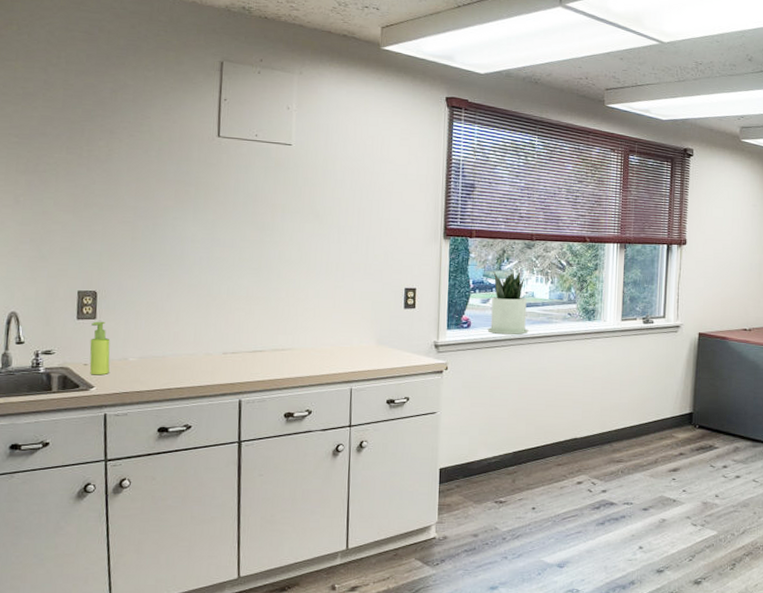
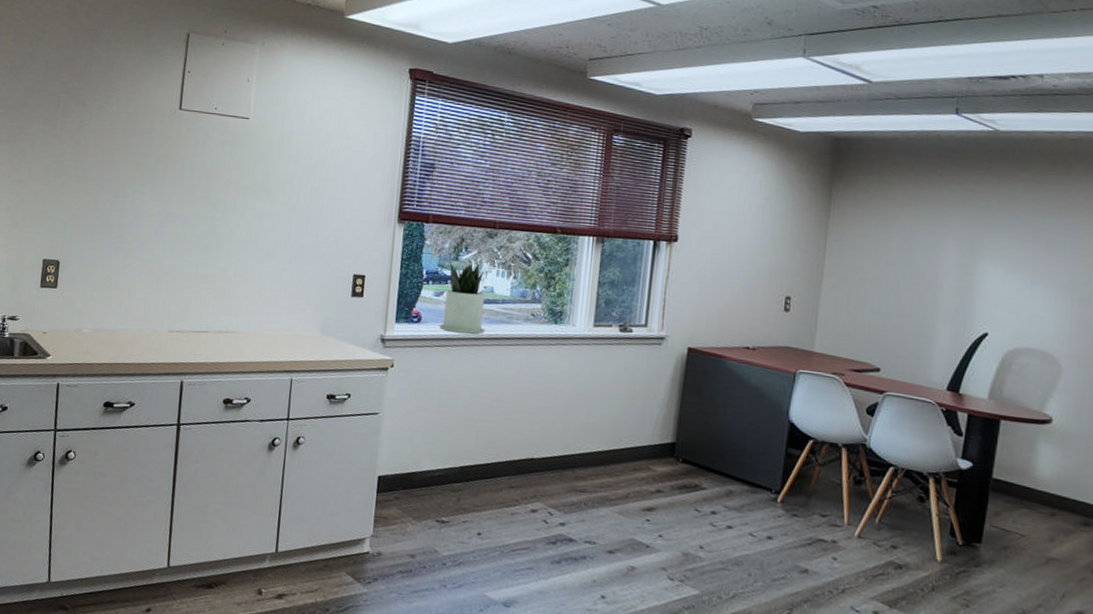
soap dispenser: present [89,321,110,375] -> none [48,290,68,345]

